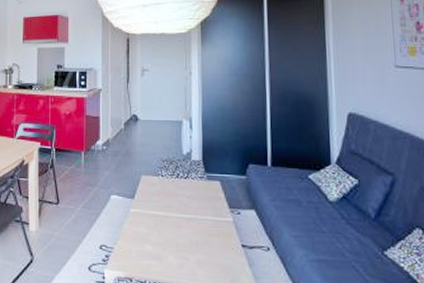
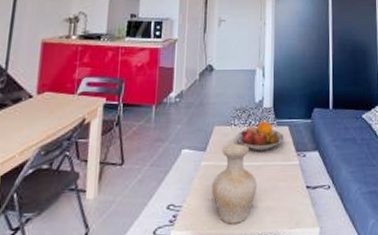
vase: none [141,194,188,272] -> present [212,144,258,224]
fruit bowl: none [164,172,216,204] -> present [236,119,285,151]

